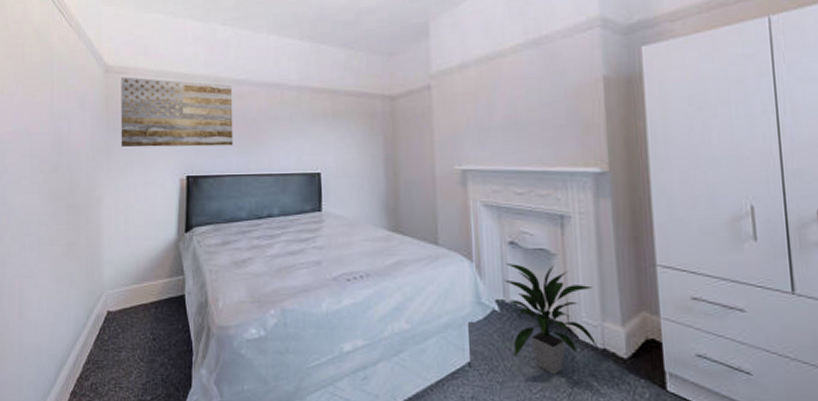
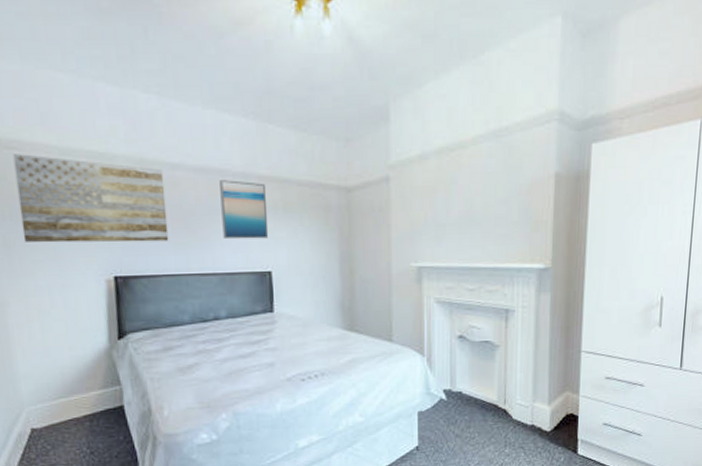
wall art: none [278,92,319,144] -> present [220,180,269,240]
indoor plant: present [503,262,598,374] -> none [451,355,528,450]

